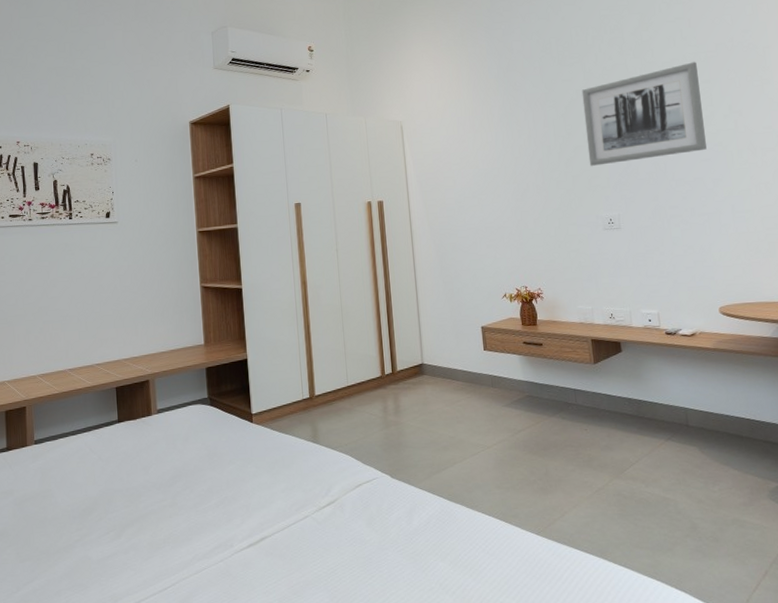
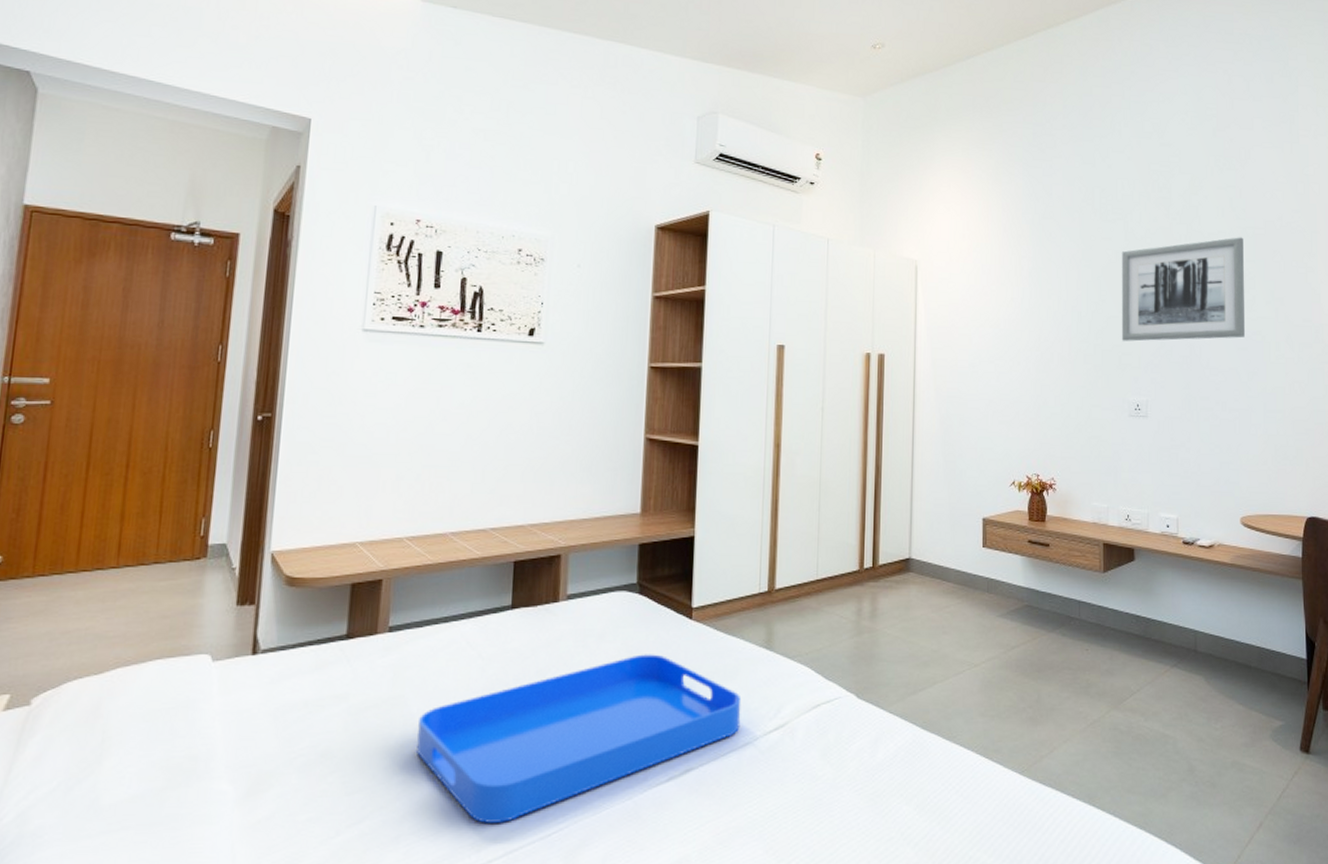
serving tray: none [63,451,300,581] -> present [417,654,742,823]

